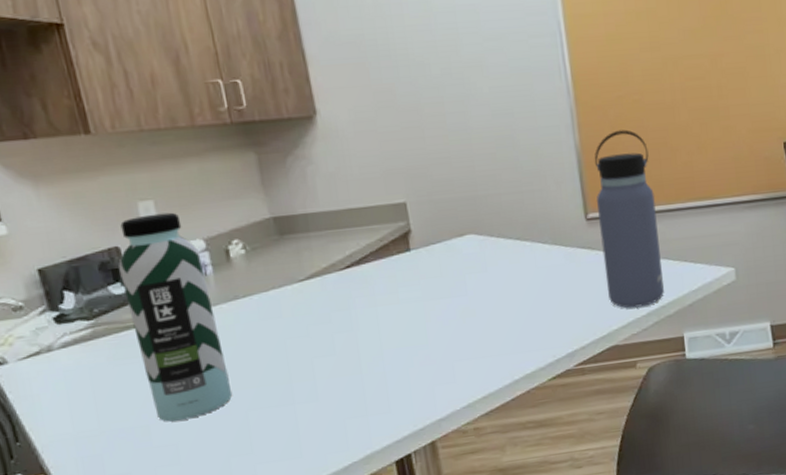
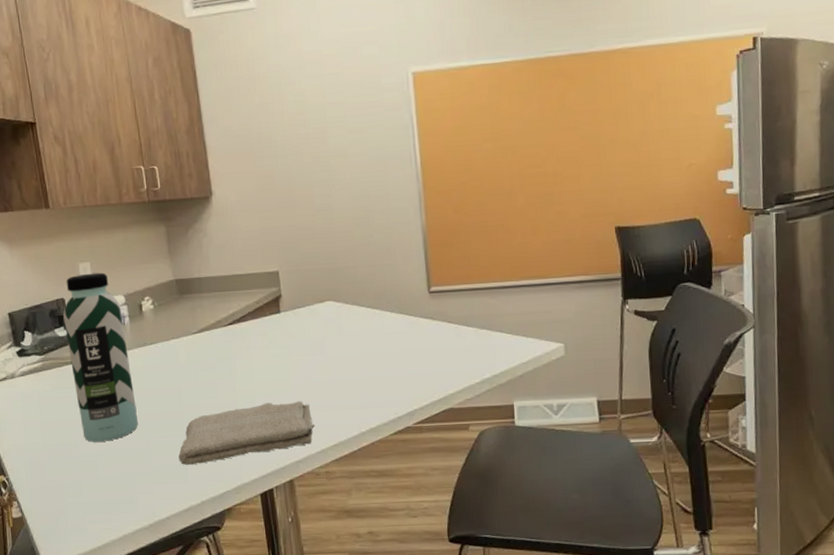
washcloth: none [288,350,459,438] -> present [178,401,315,465]
water bottle: present [594,129,665,309] -> none [438,212,498,375]

